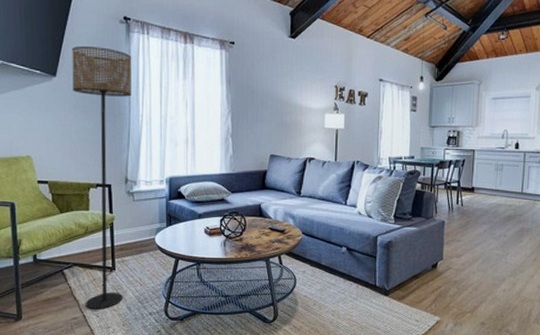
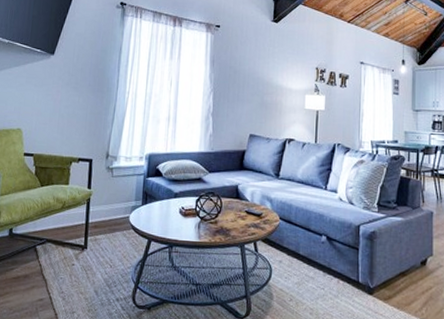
floor lamp: present [72,46,132,310] -> none [53,28,125,292]

